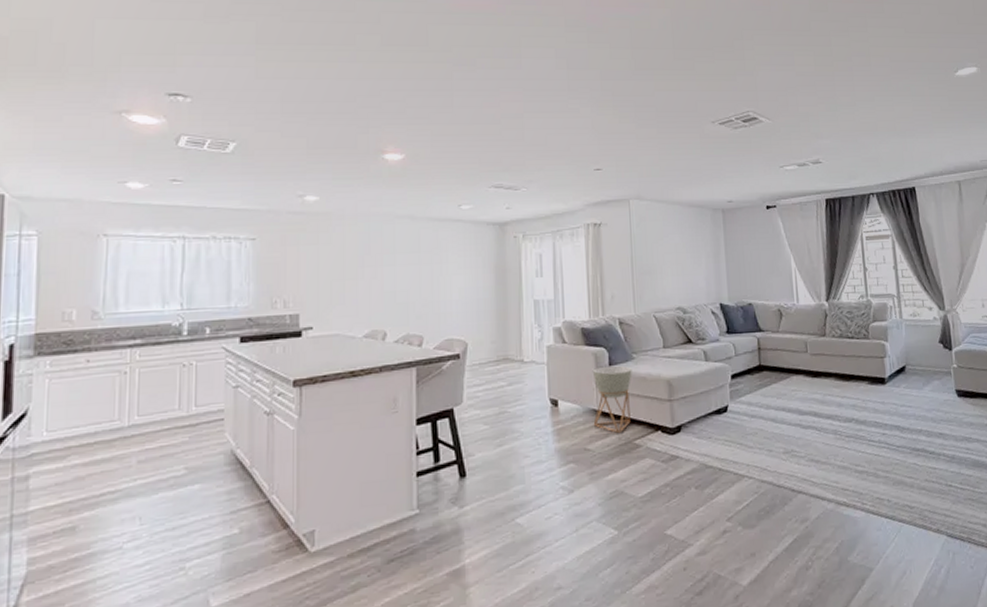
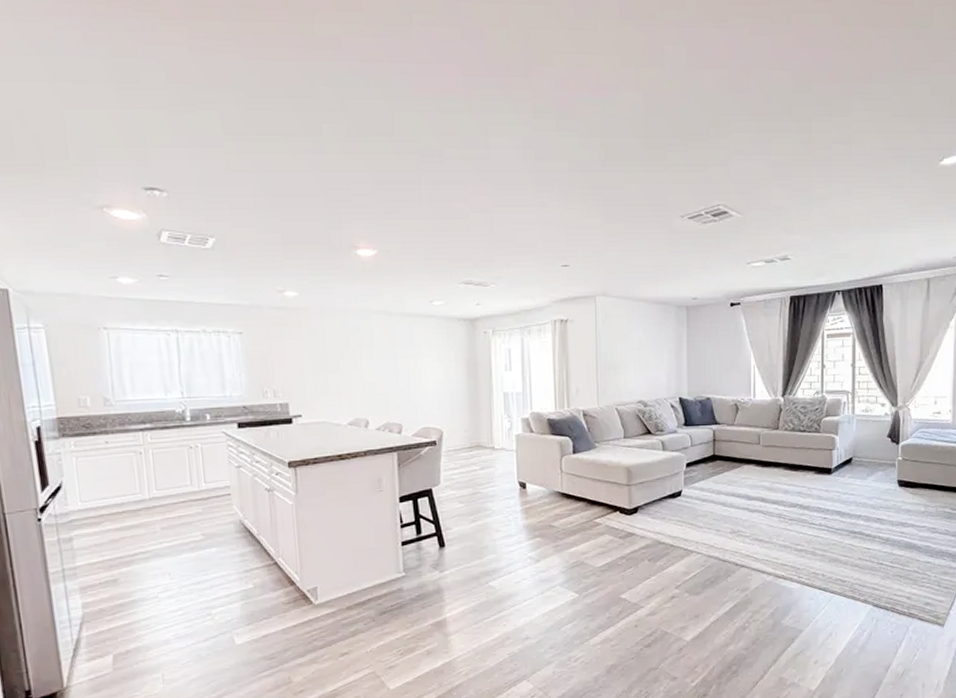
planter: present [592,365,632,434] -> none [557,453,594,513]

